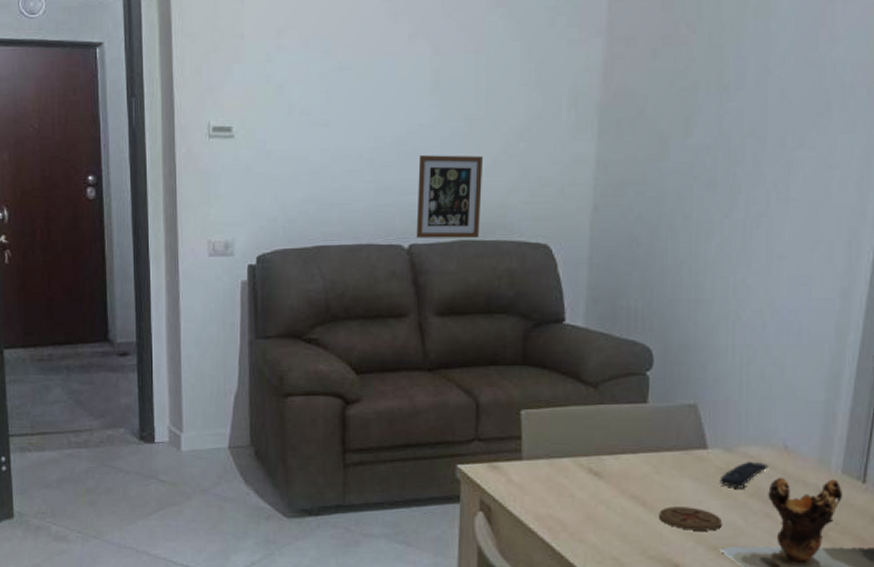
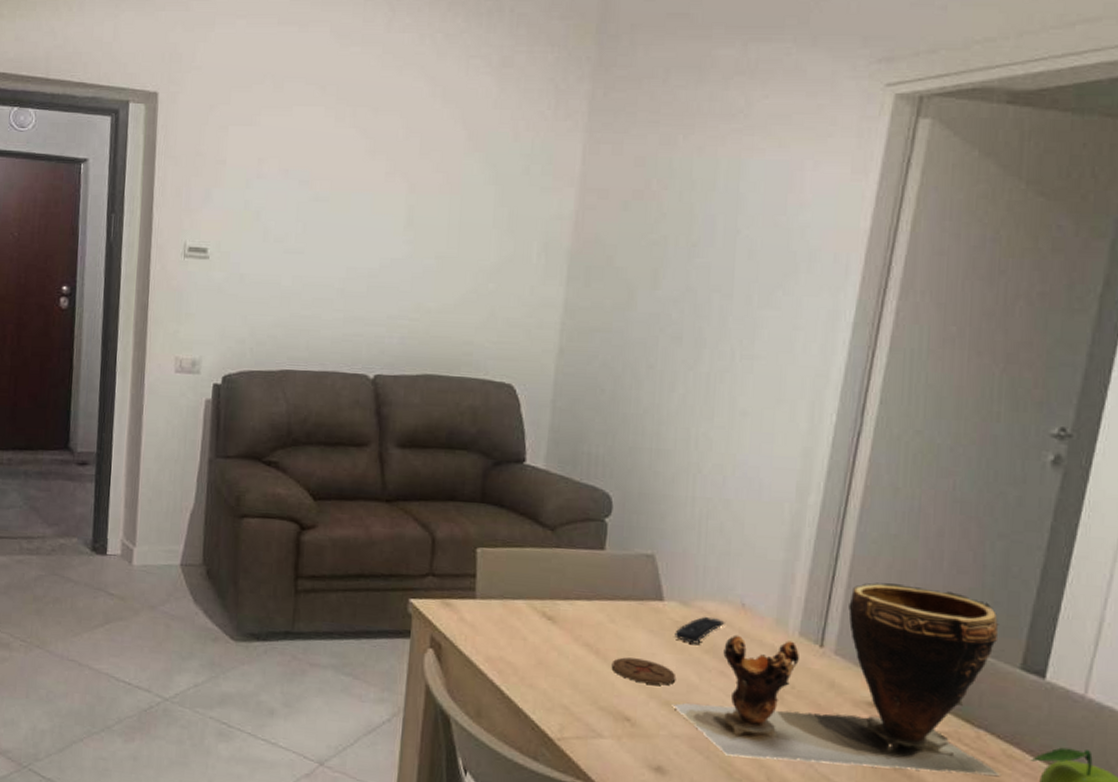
picture frame: present [416,155,484,238] -> none [382,289,453,373]

